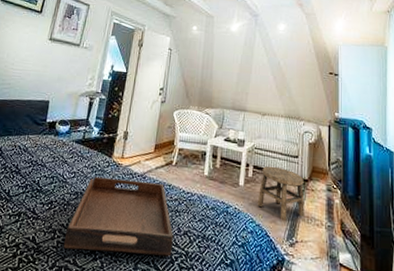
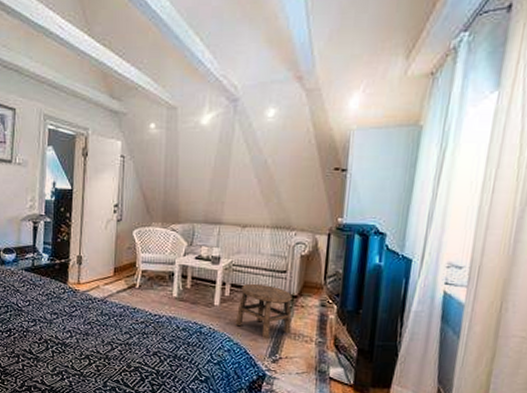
serving tray: present [63,176,174,257] -> none [29,303,142,375]

